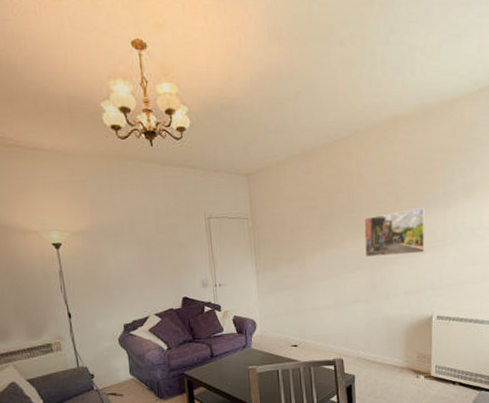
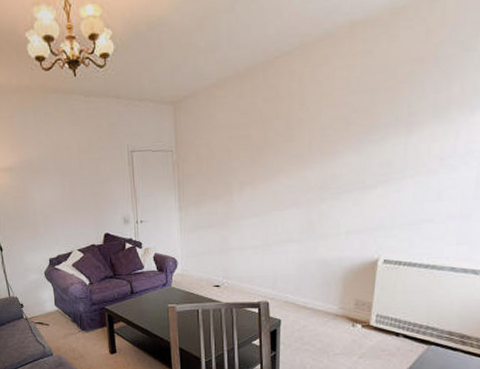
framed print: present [364,207,426,257] -> none [303,132,382,192]

